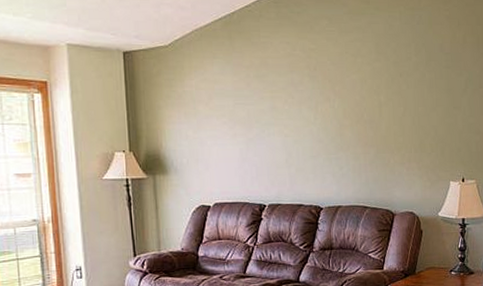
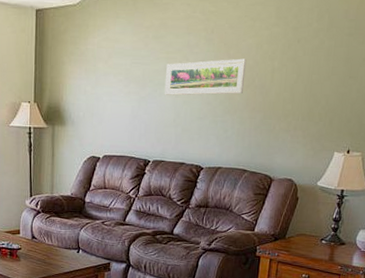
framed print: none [272,94,354,135] -> present [164,58,247,96]

